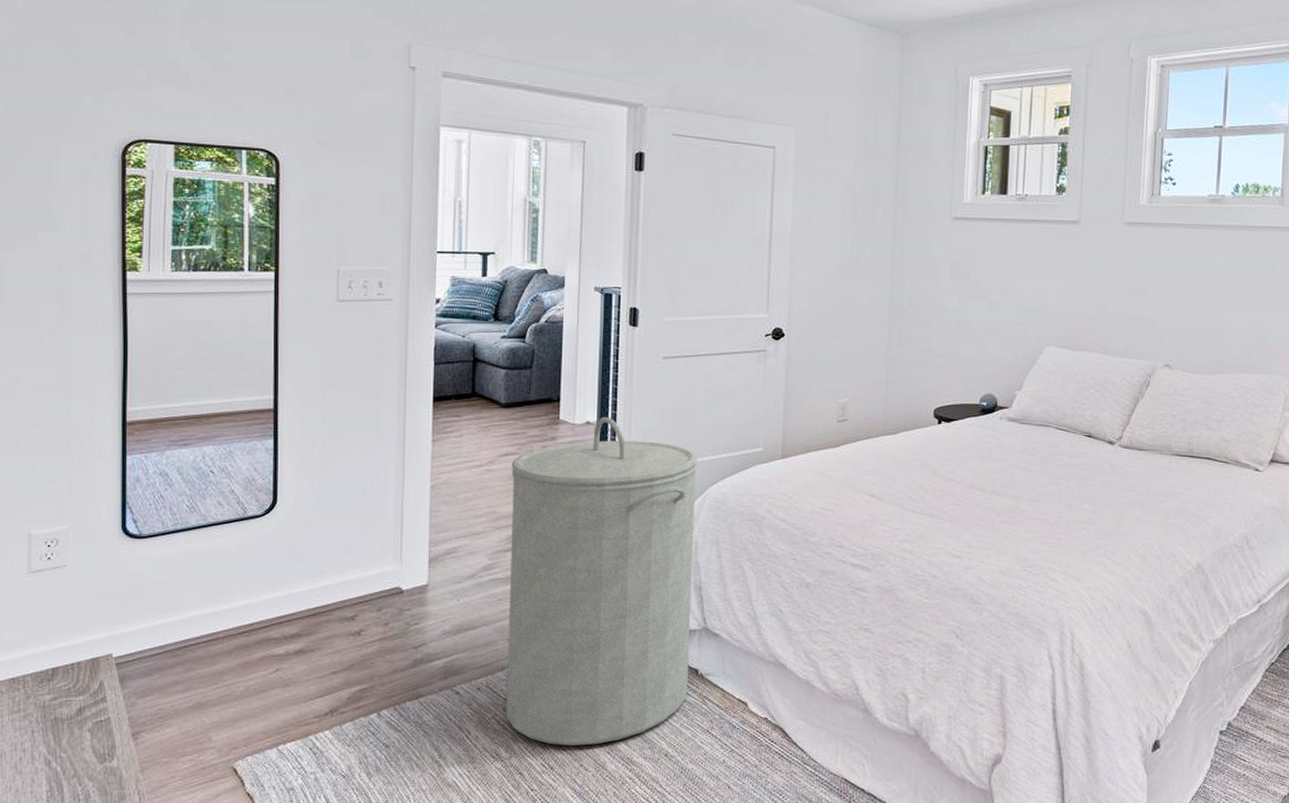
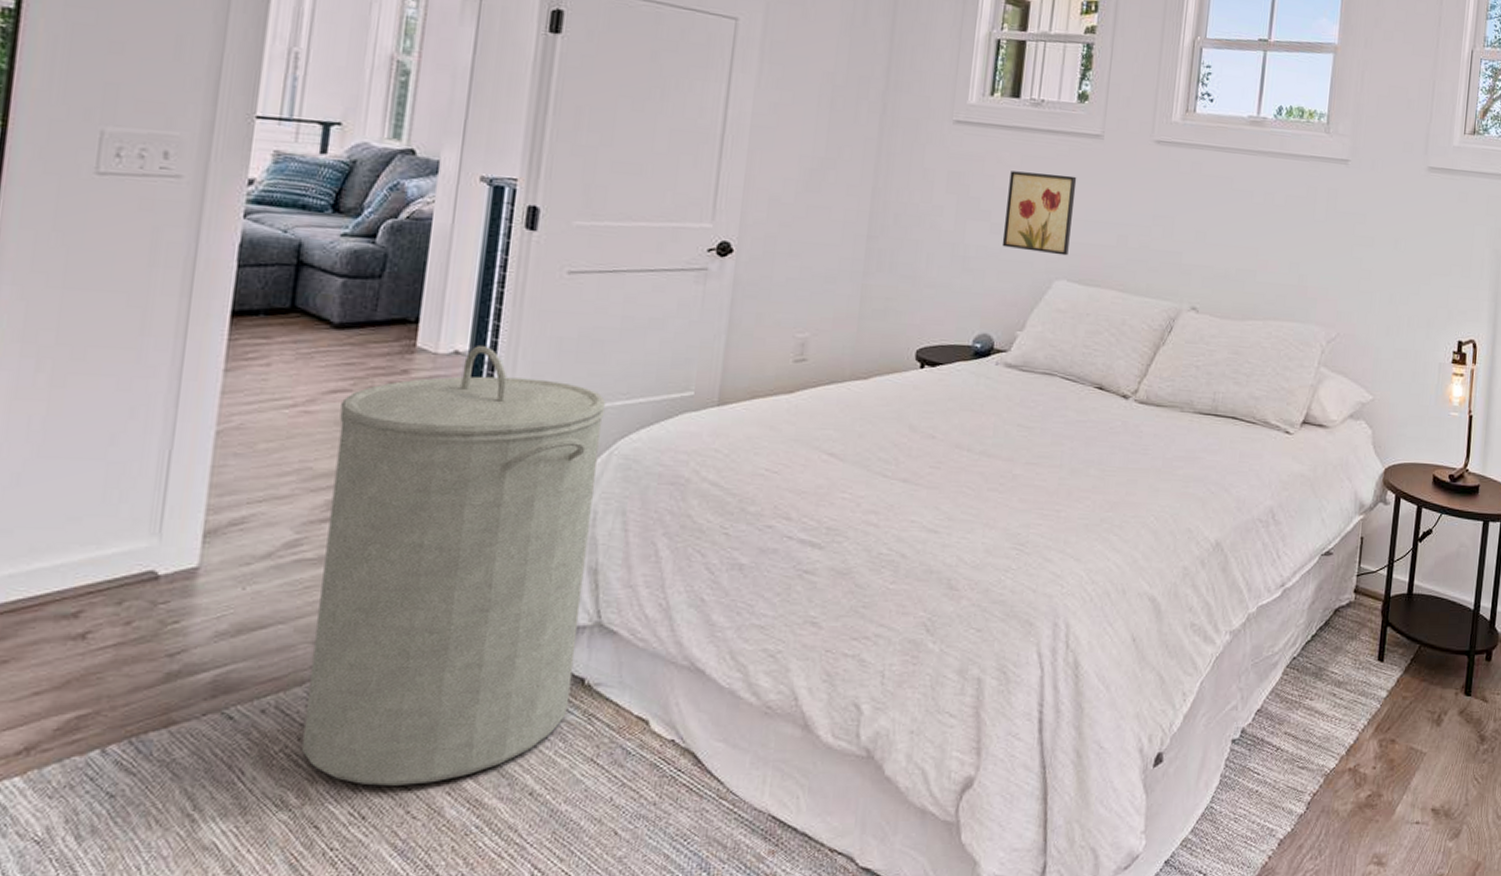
wall art: none [999,256,1060,326] -> present [1002,171,1077,256]

